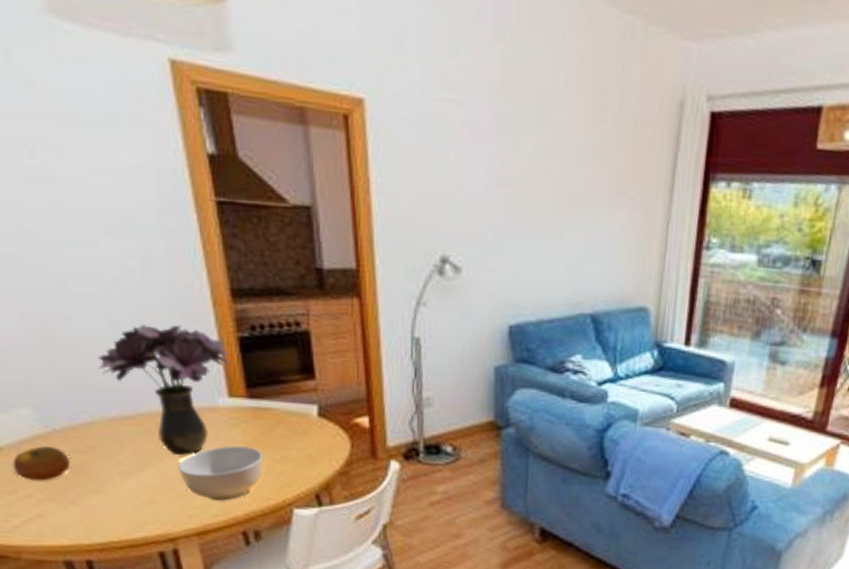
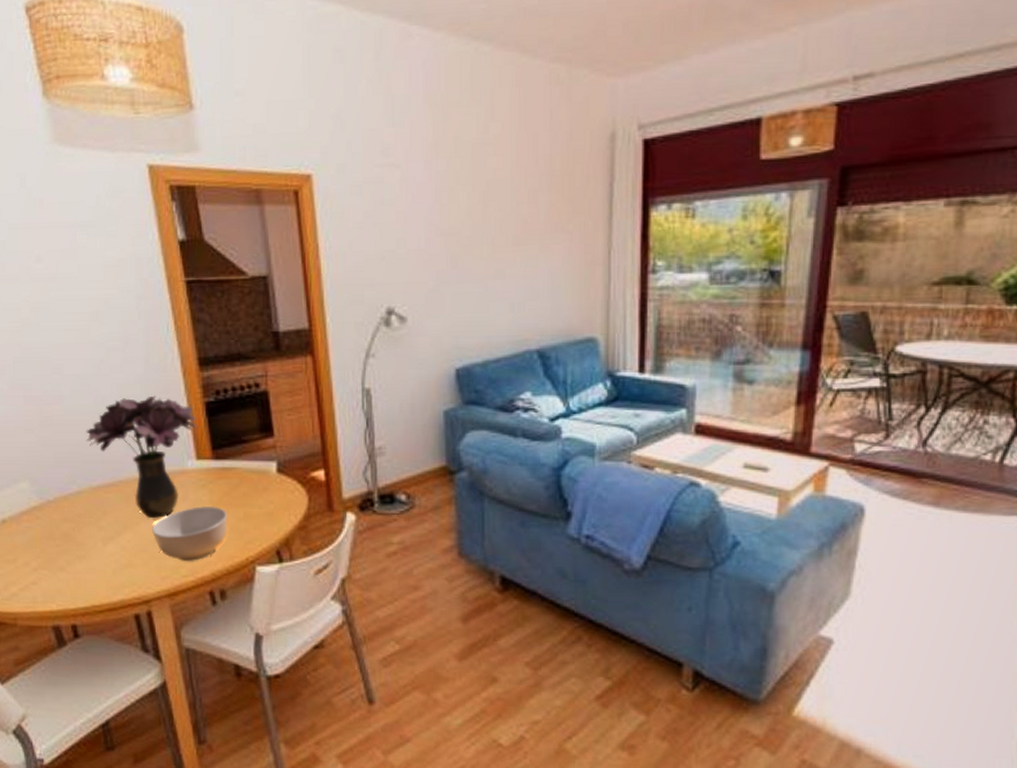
fruit: present [12,446,71,481] -> none [13,517,61,550]

